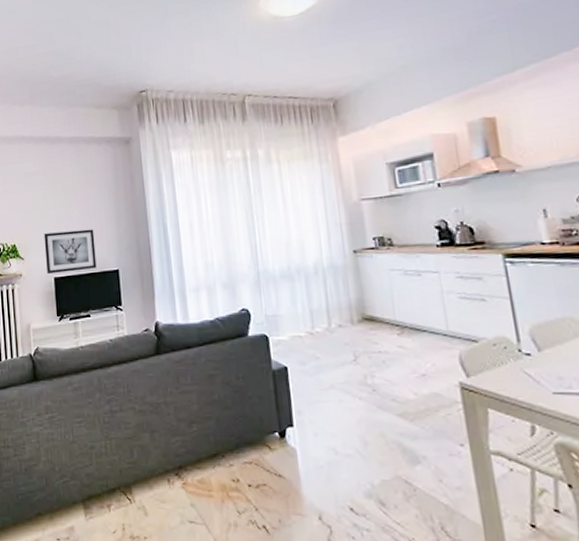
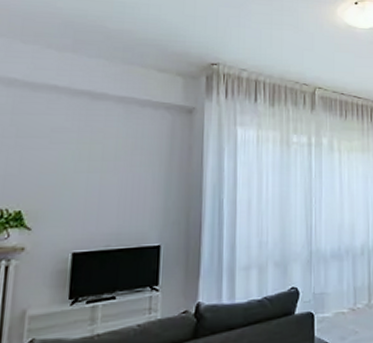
wall art: present [44,229,97,275] -> none [63,199,135,249]

